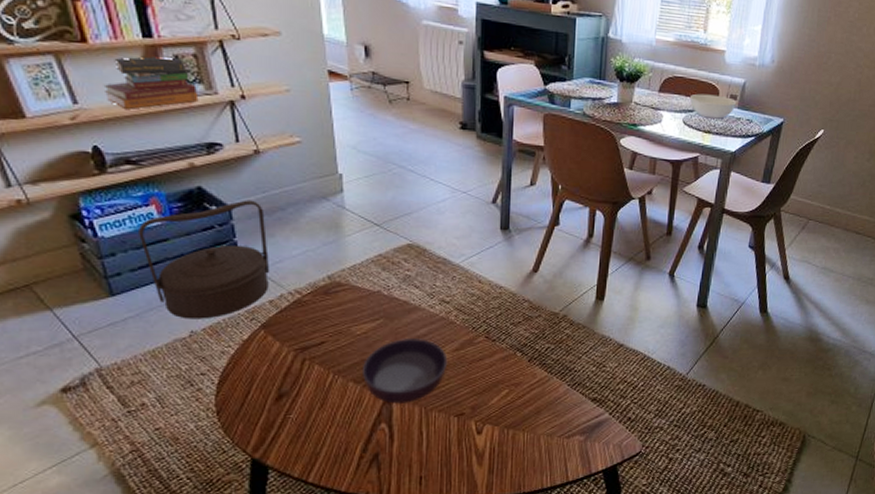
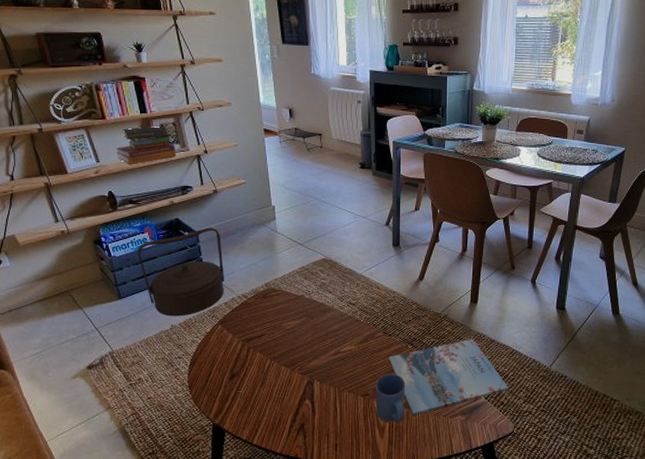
bowl: present [361,337,448,405] -> none [291,332,355,386]
mug: none [473,387,512,448] -> present [375,373,406,423]
magazine: none [490,344,637,437] -> present [388,339,508,415]
bowl: present [689,93,737,120] -> none [542,131,583,152]

